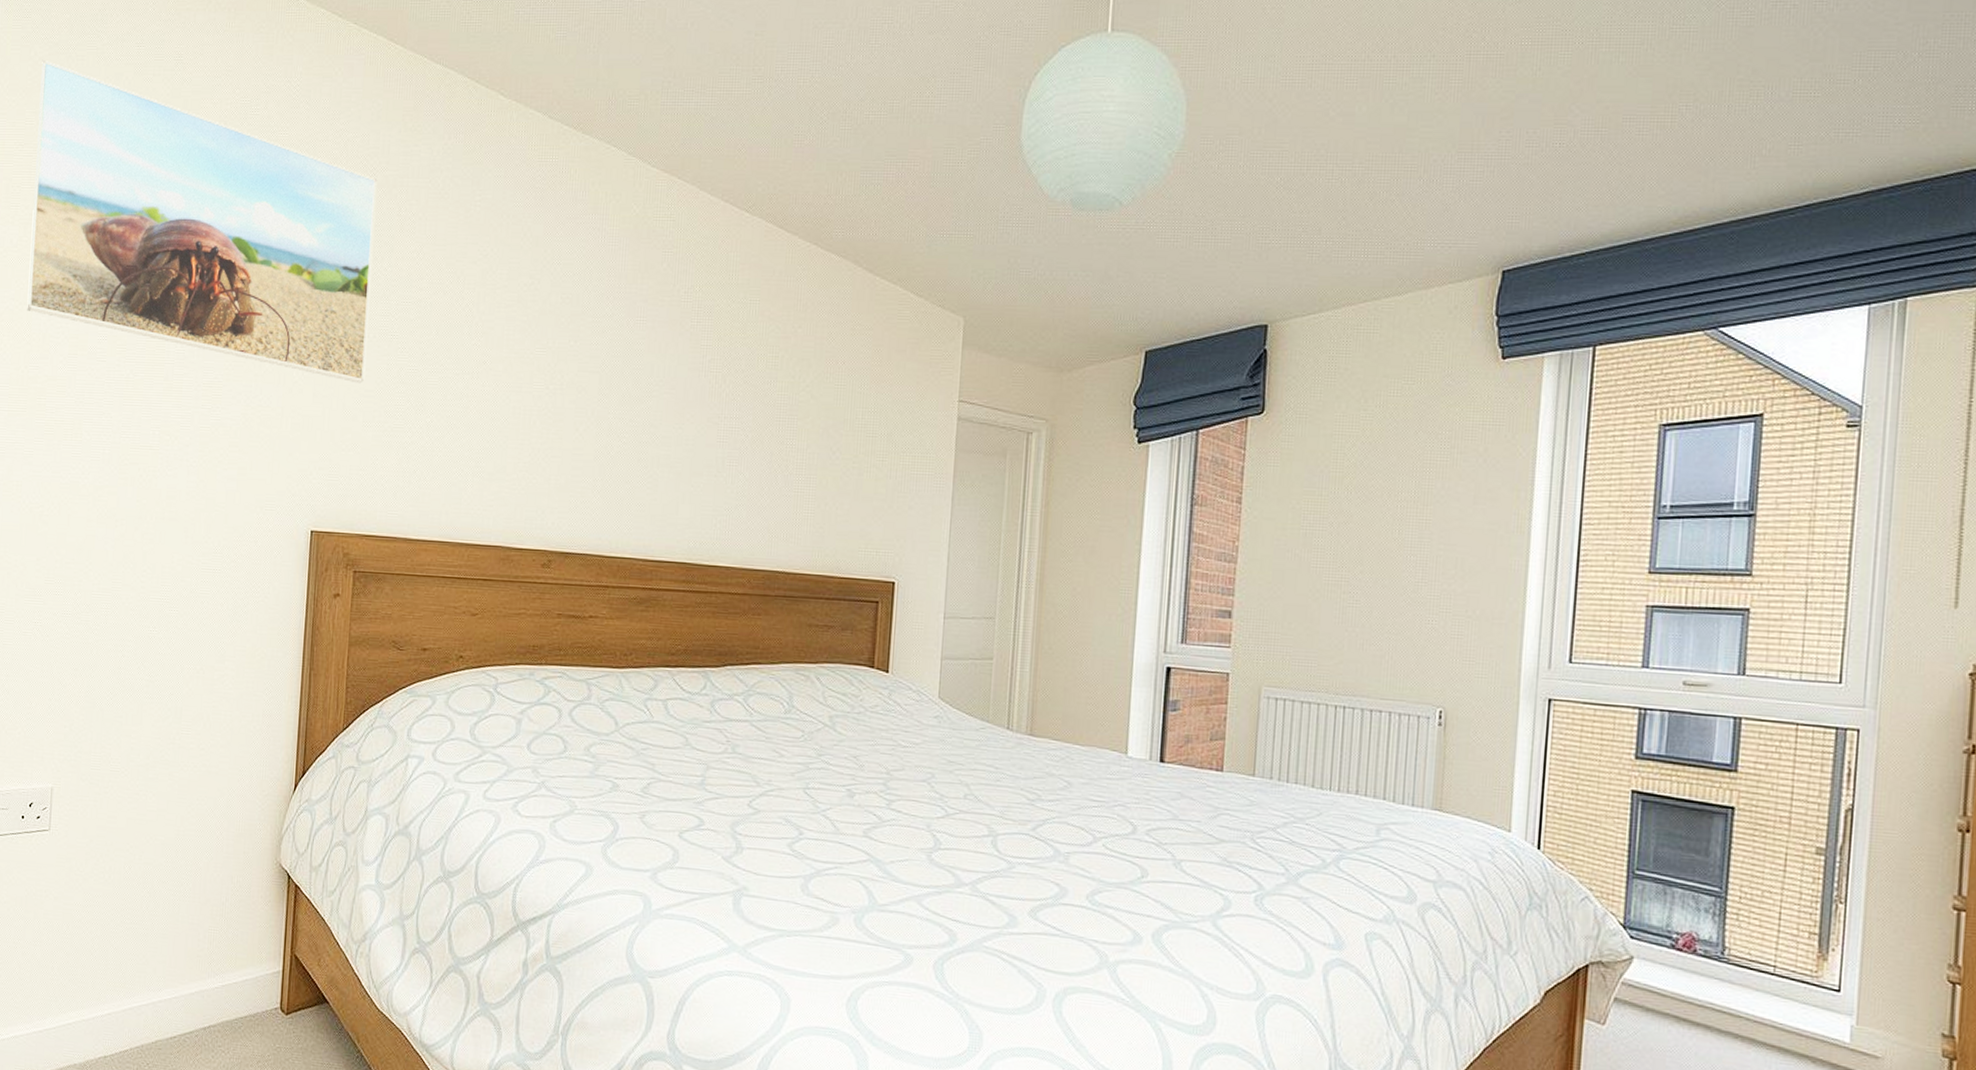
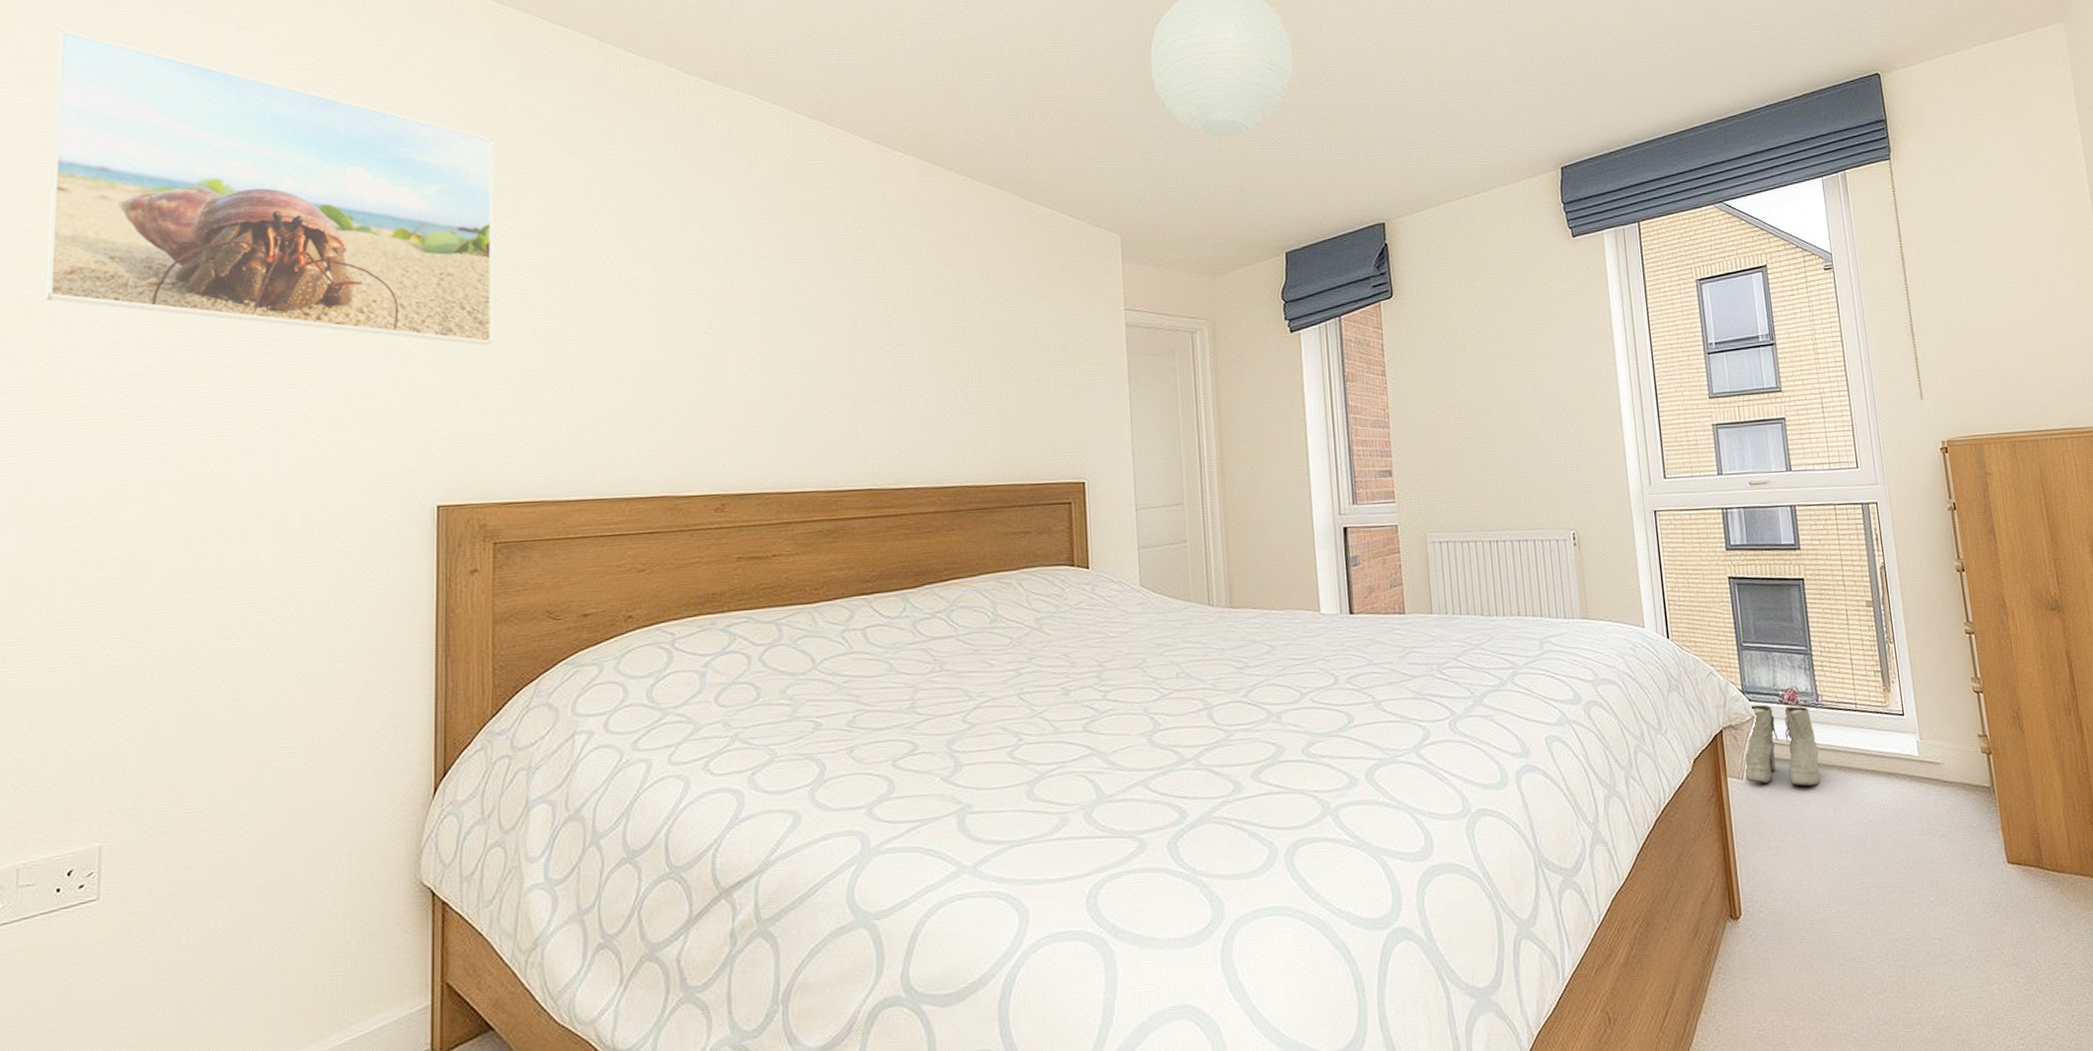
boots: none [1608,944,1712,1050] -> present [1744,704,1821,786]

